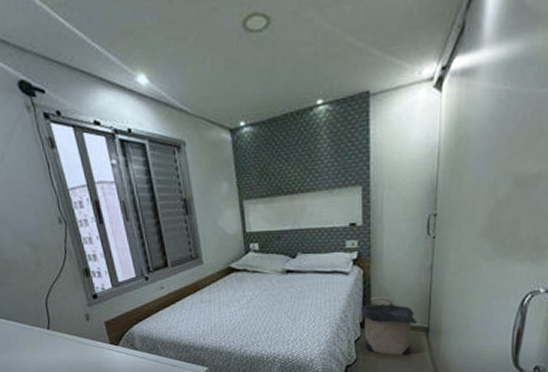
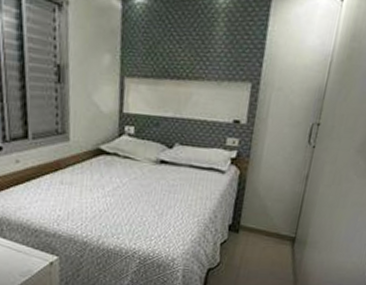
laundry hamper: present [361,297,418,356] -> none [230,200,286,264]

